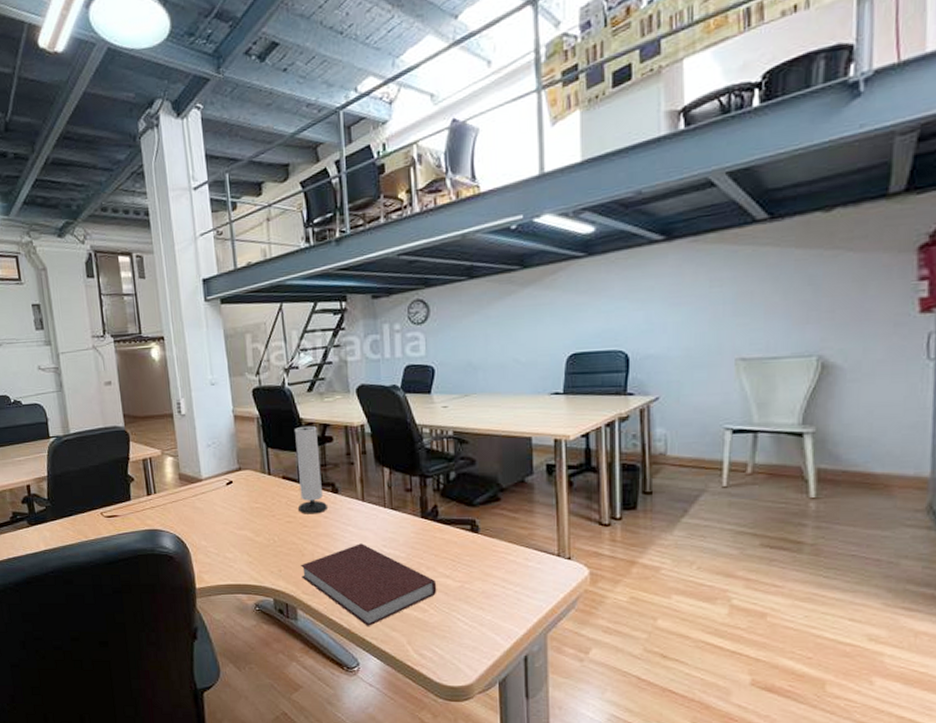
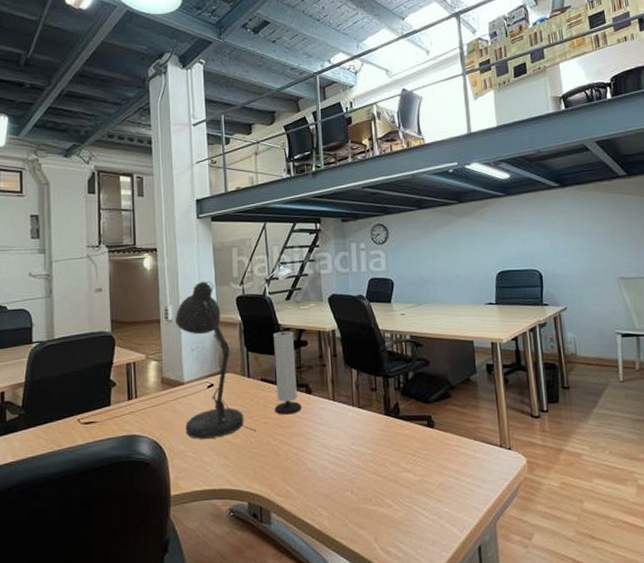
desk lamp: none [189,372,280,536] -> present [176,281,257,439]
notebook: present [301,543,437,626] -> none [276,442,400,526]

